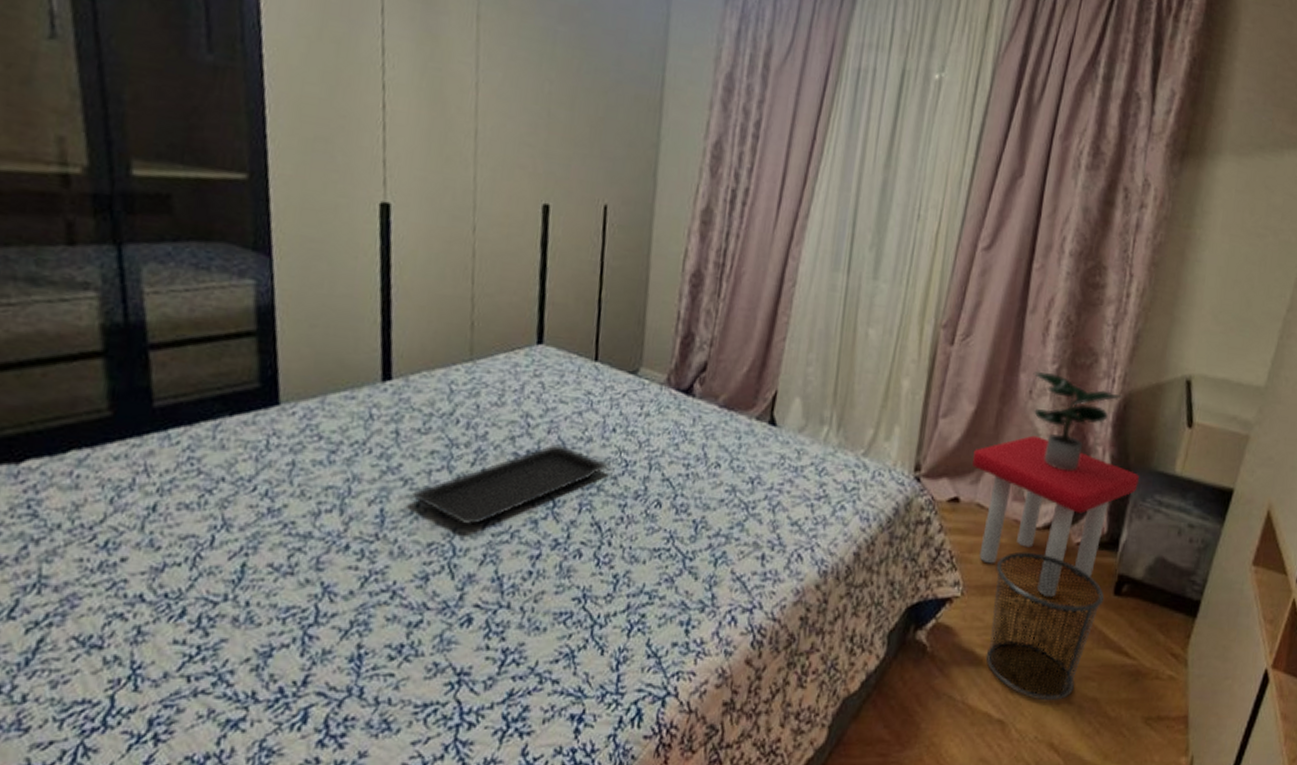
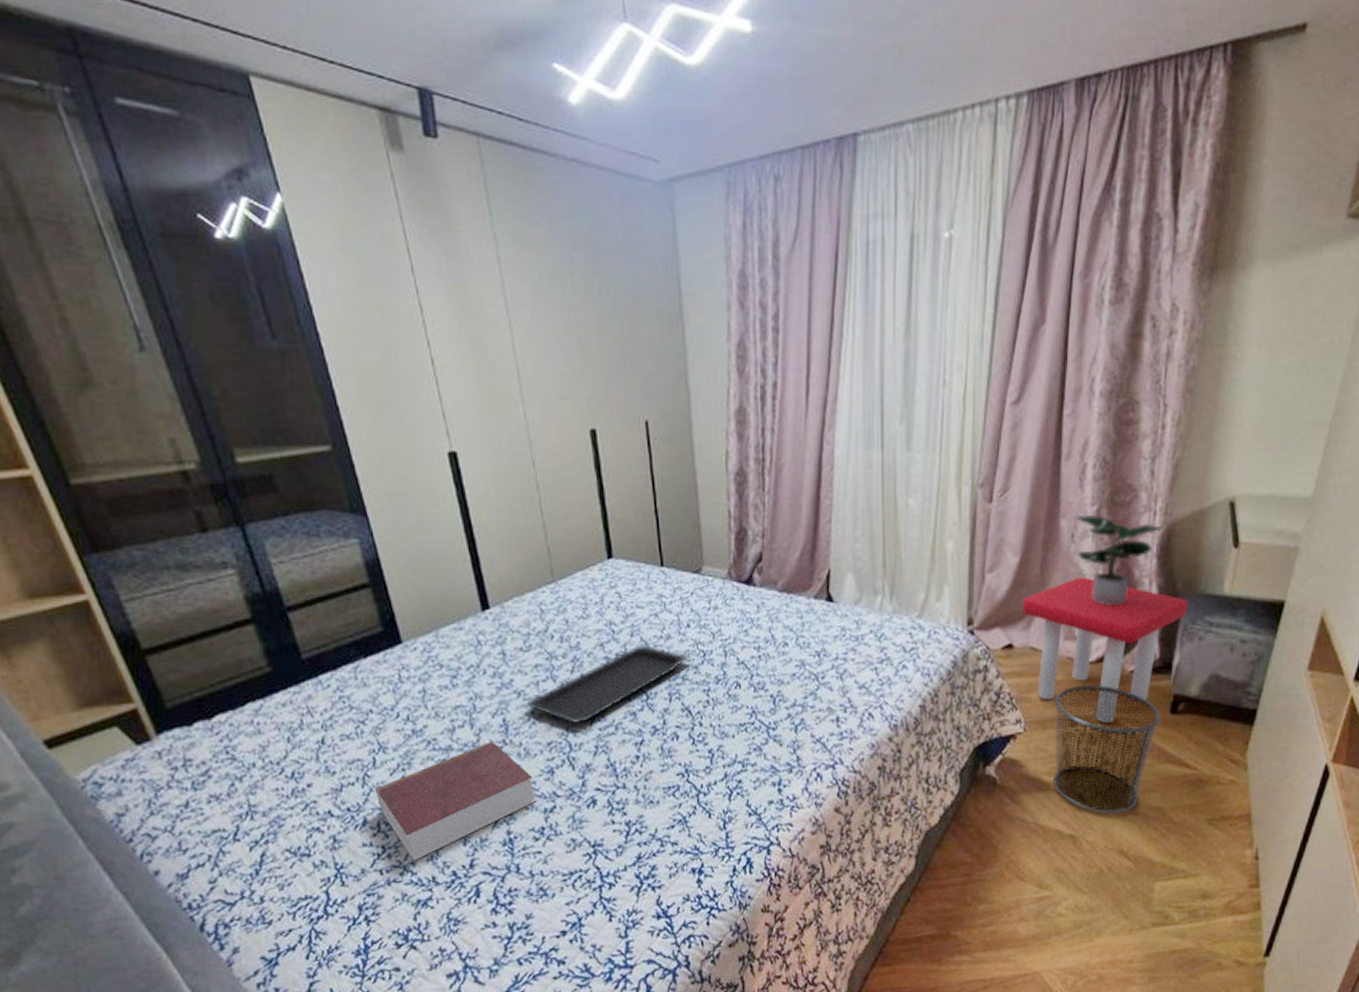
book: none [205,533,403,669] -> present [375,741,537,861]

